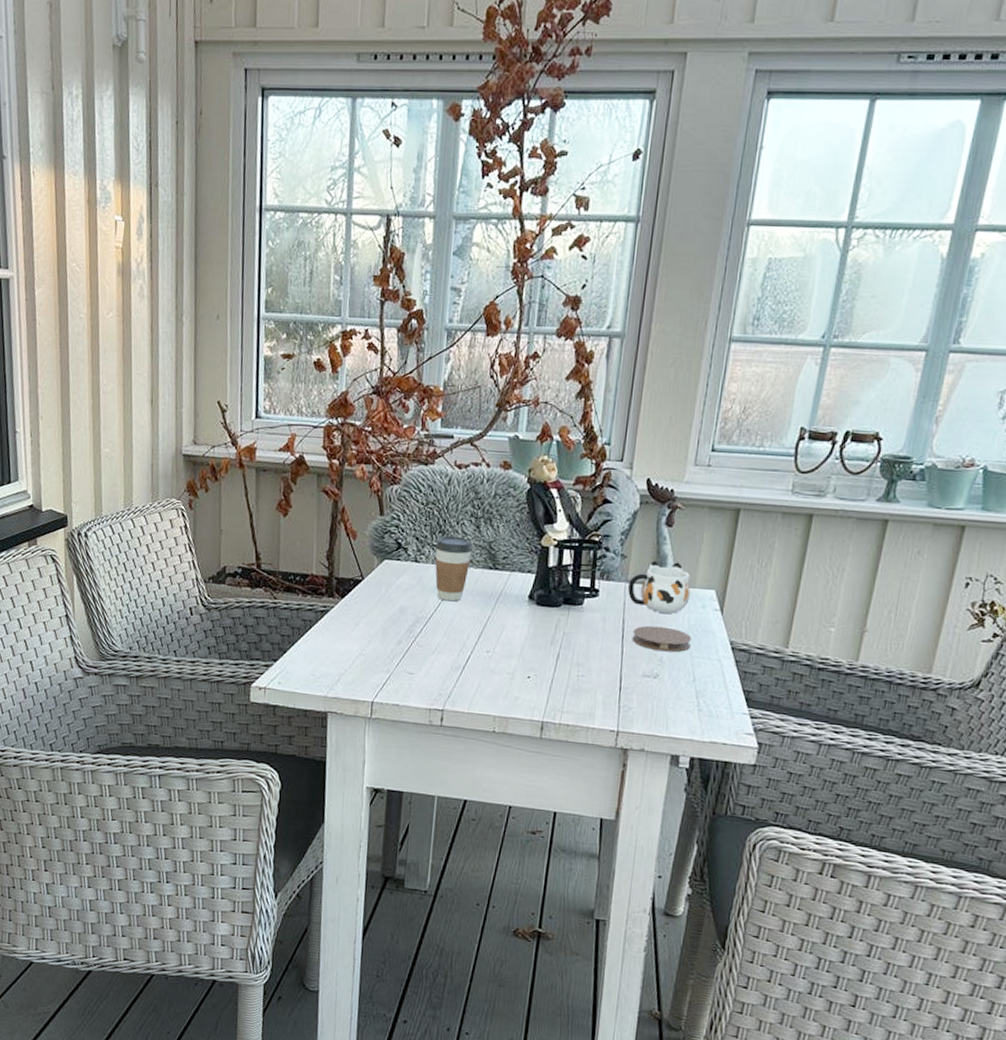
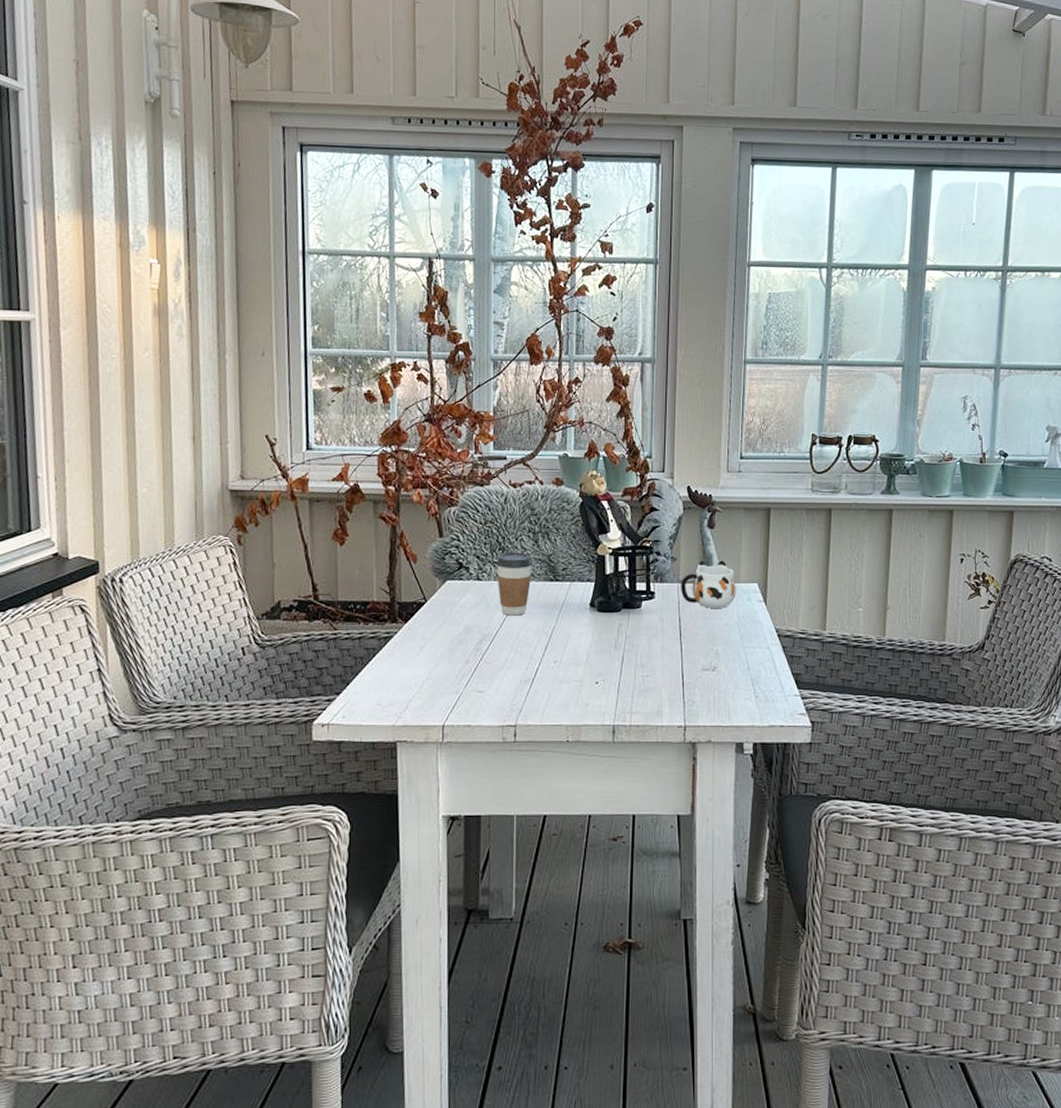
coaster: present [632,625,691,653] -> none [689,621,742,645]

